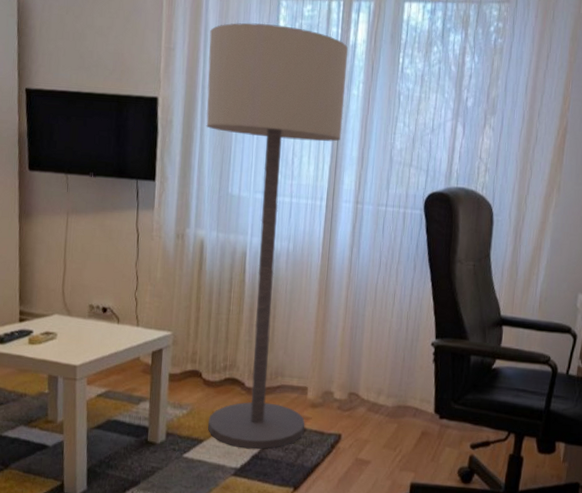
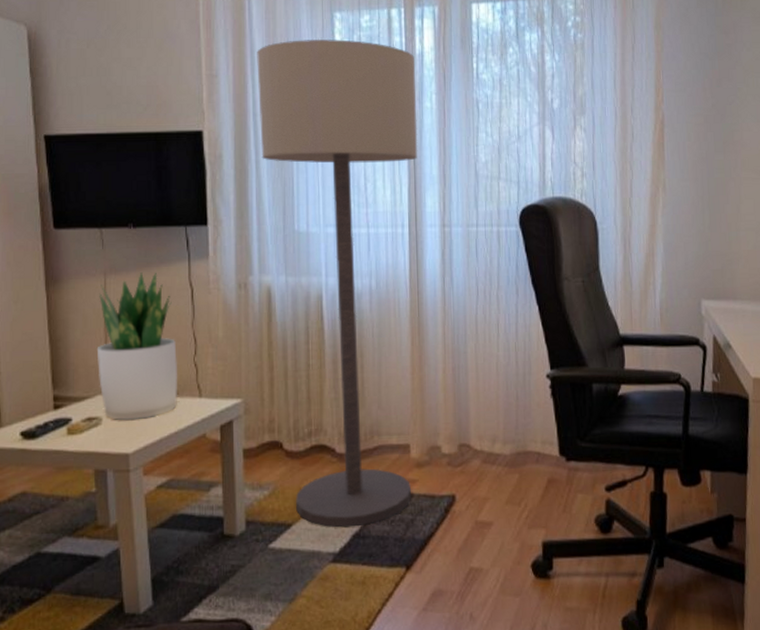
planter: none [56,215,122,339] -> present [96,272,178,420]

